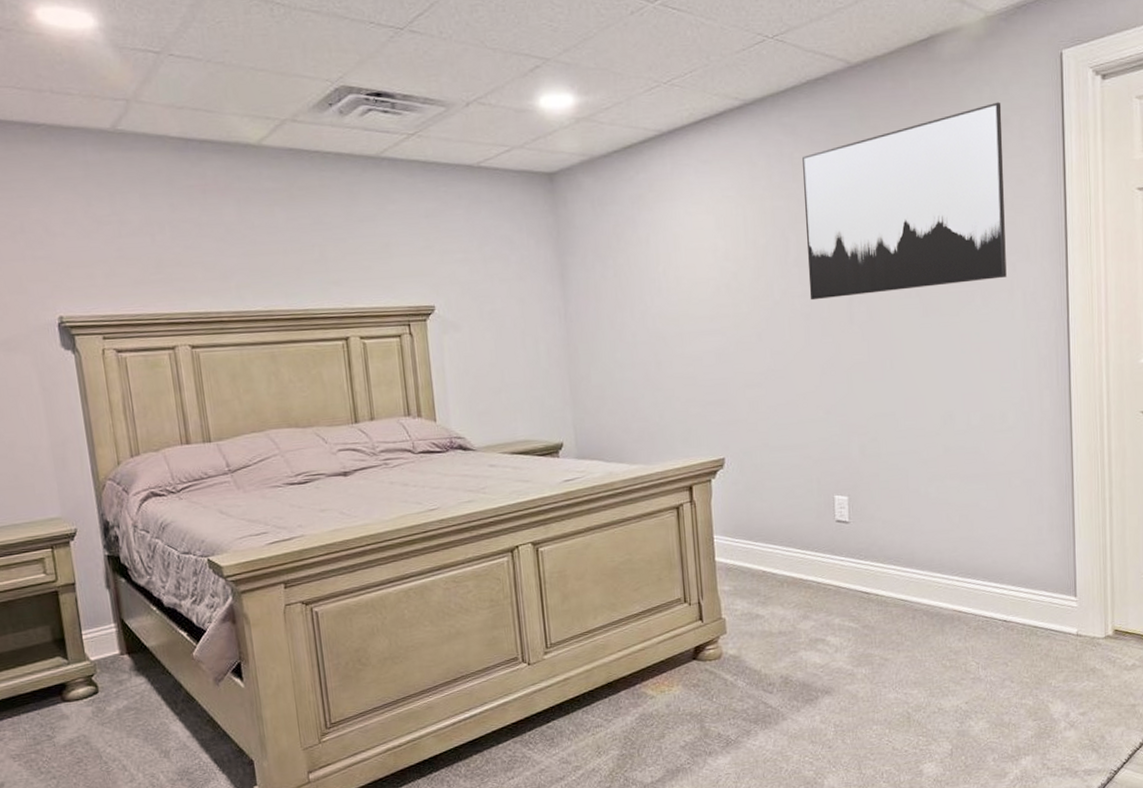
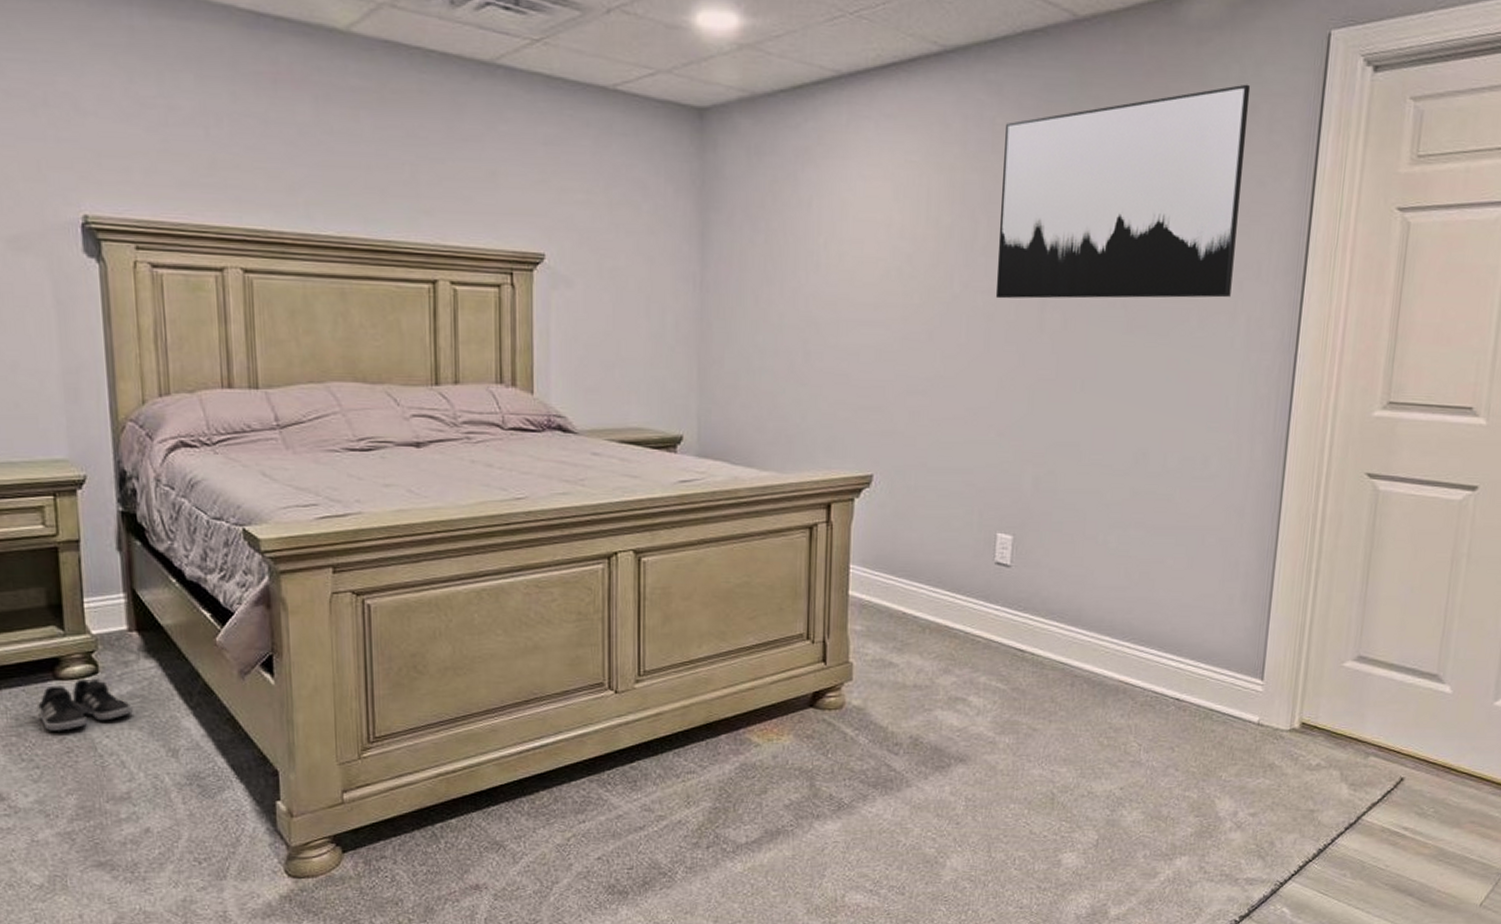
shoe: none [51,698,129,746] -> present [38,679,133,731]

